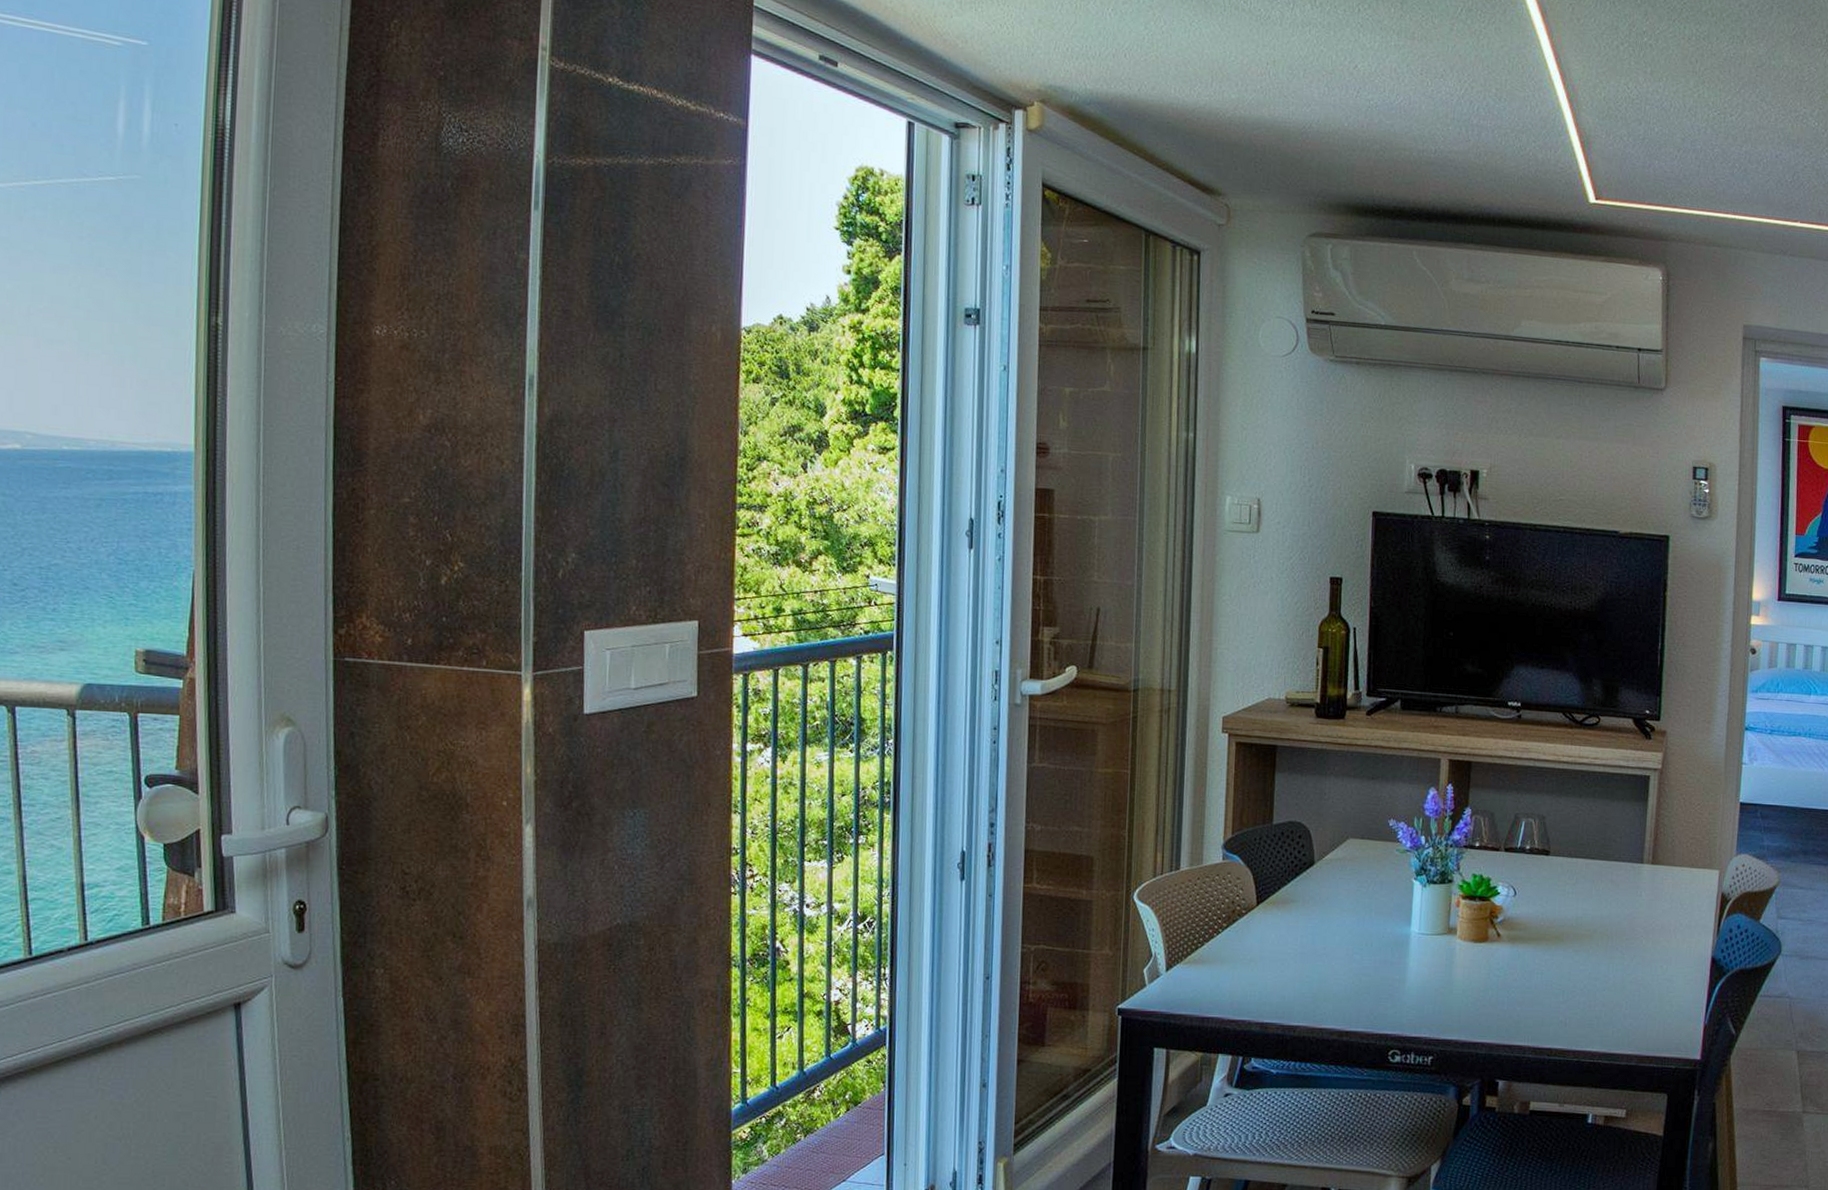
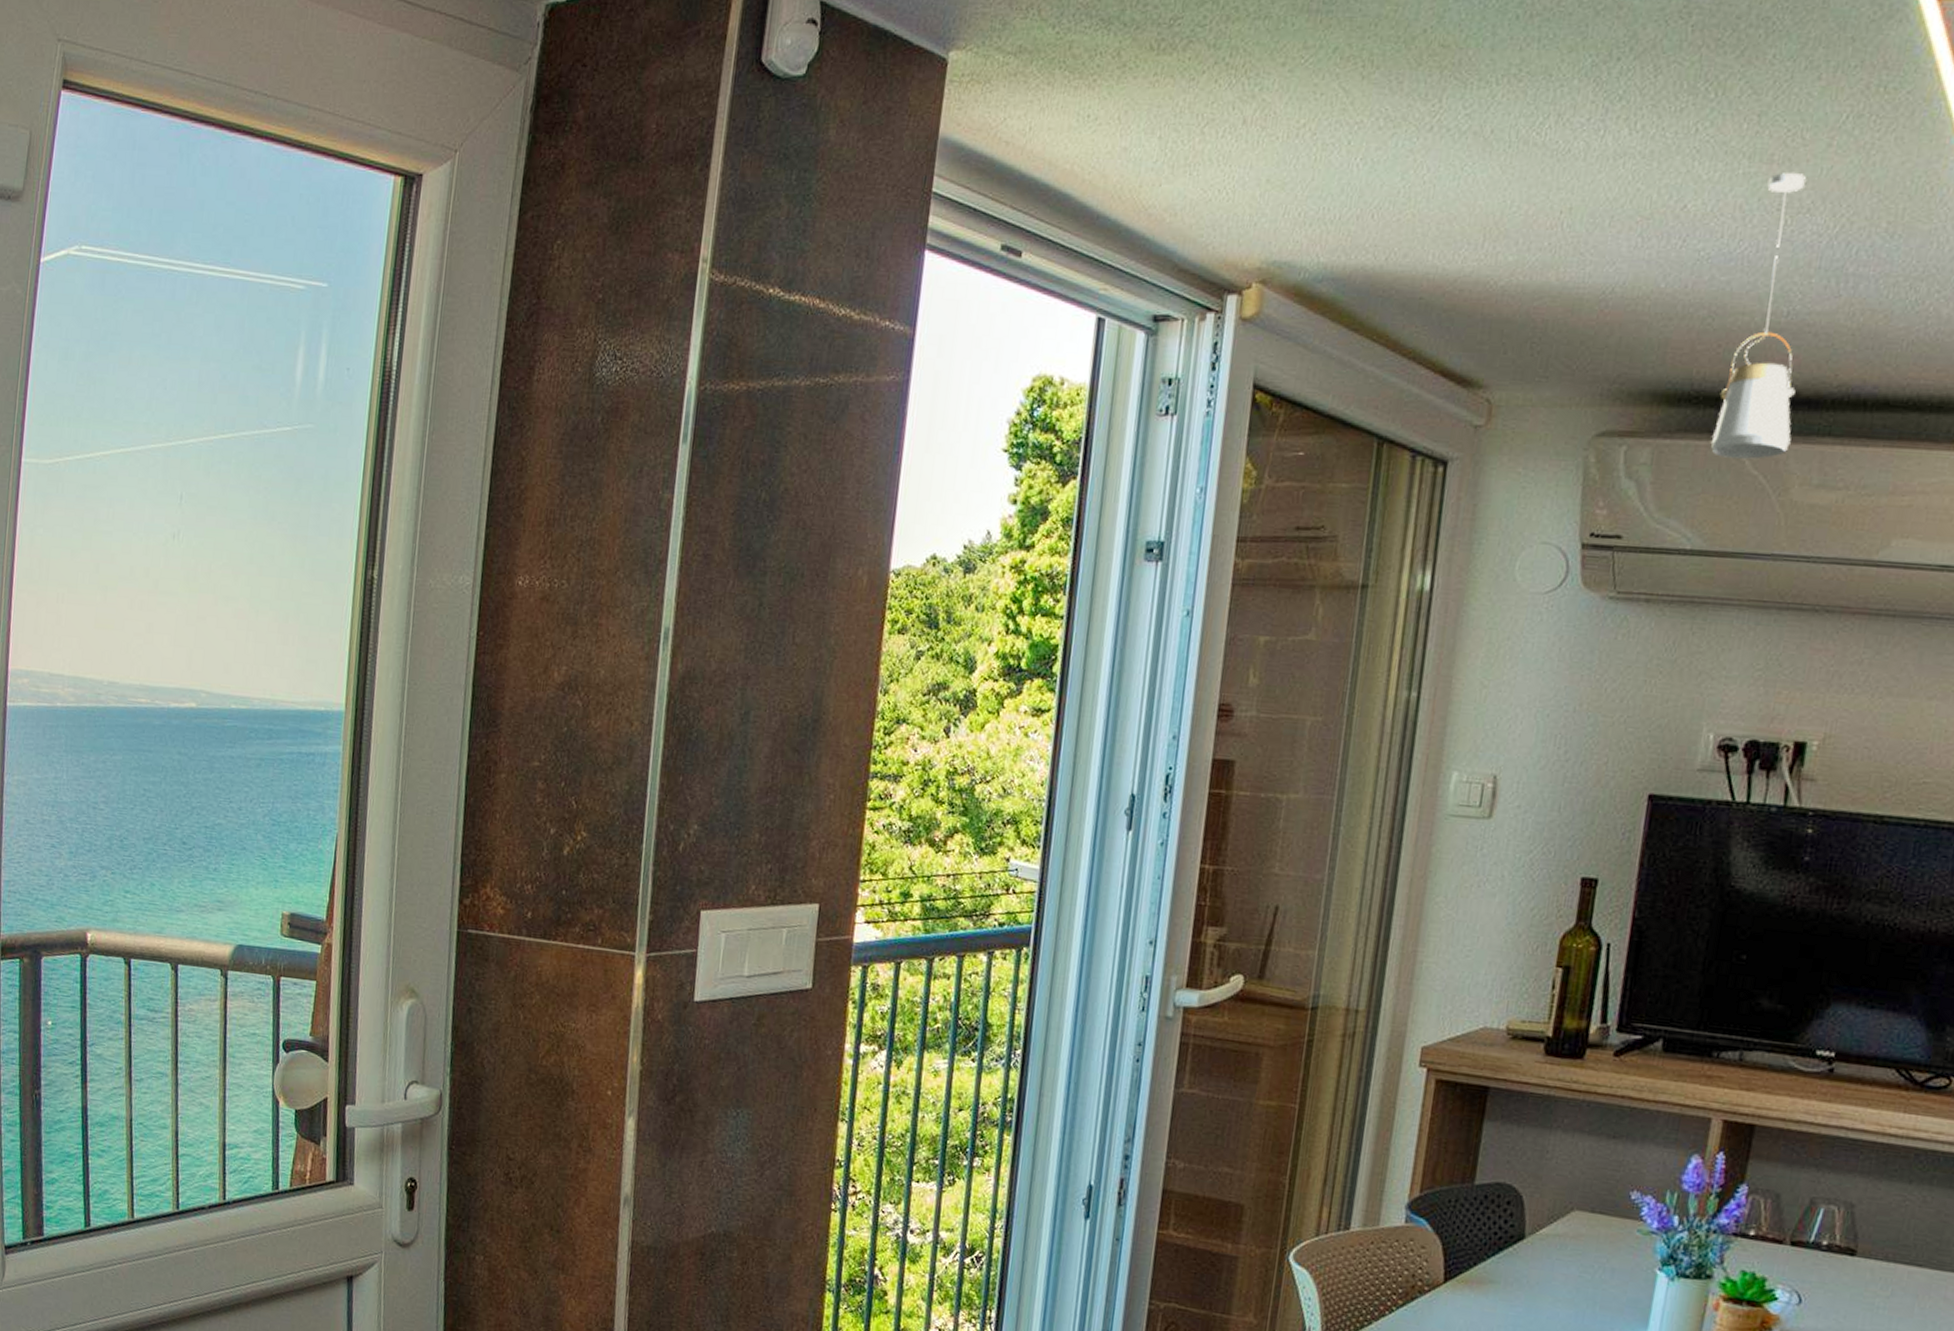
pendant light: none [1392,47,1446,259] -> present [1711,172,1807,460]

